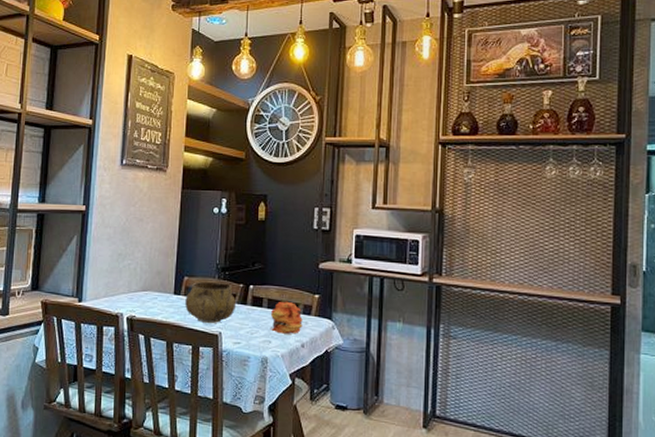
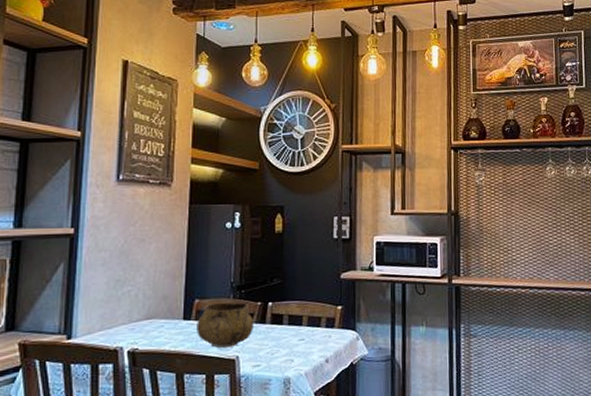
flower: present [270,301,303,334] -> none [291,315,326,351]

